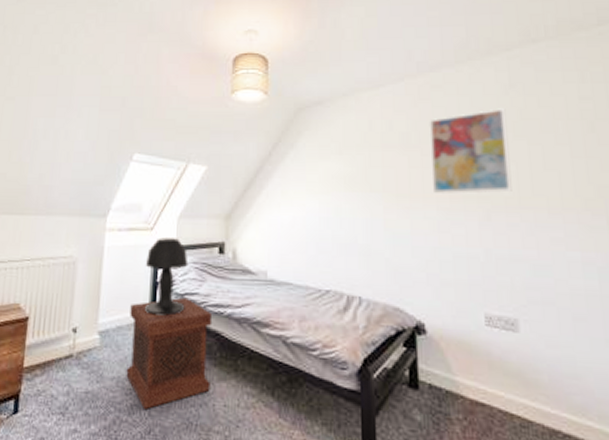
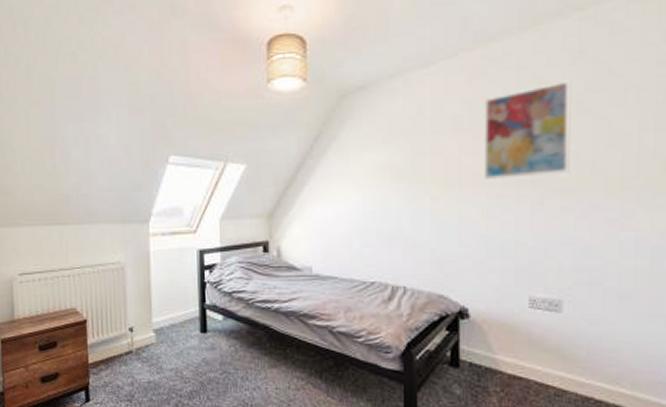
side table: present [126,297,213,409] -> none [181,295,262,394]
table lamp: present [145,237,189,316] -> none [192,239,234,313]

